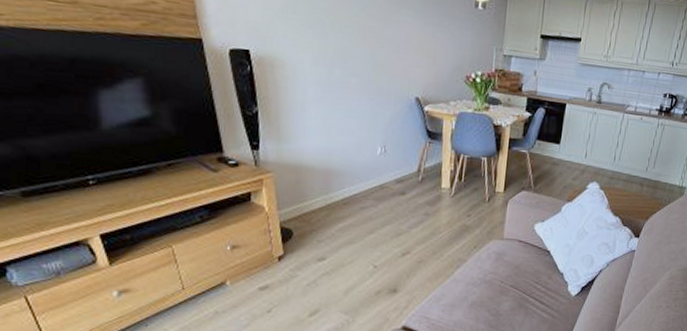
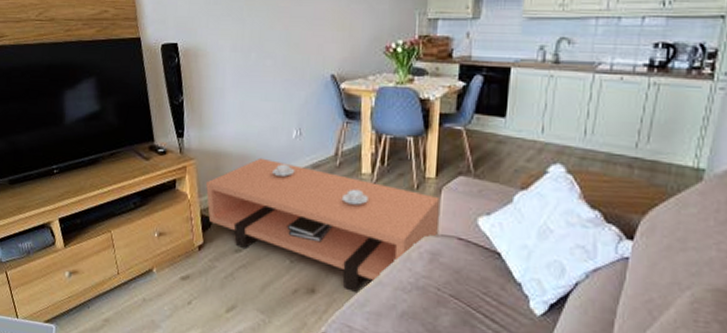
coffee table: none [286,172,506,289] -> present [206,157,440,292]

